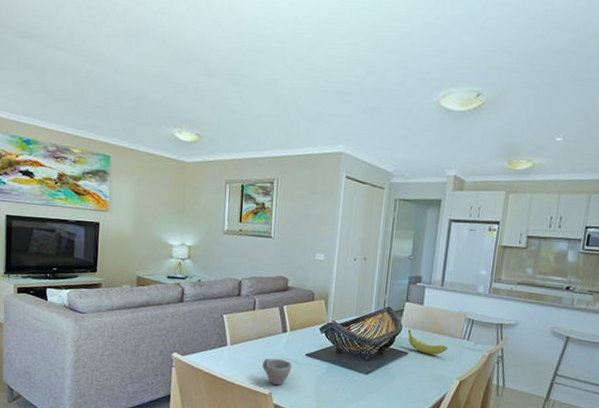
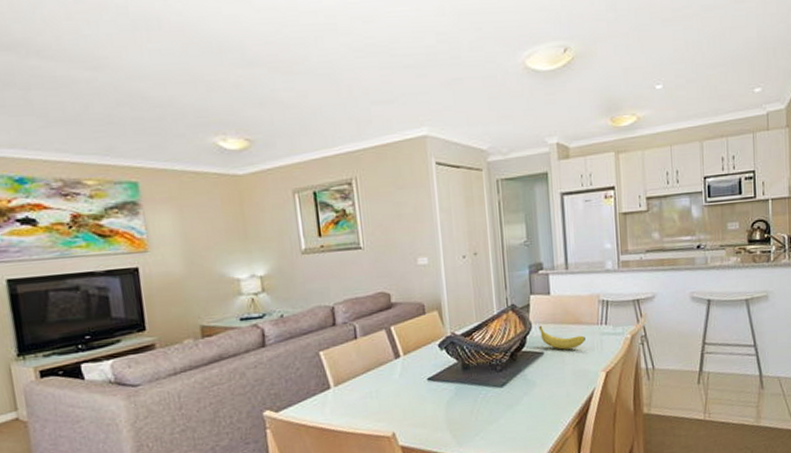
cup: present [262,358,292,386] -> none [378,390,414,424]

